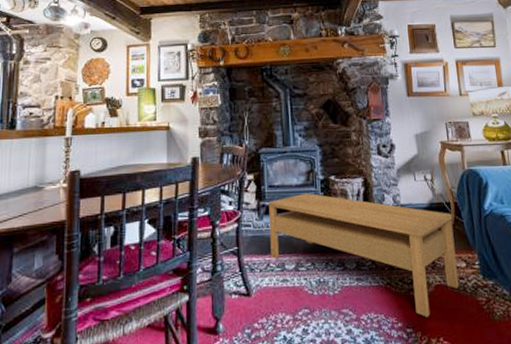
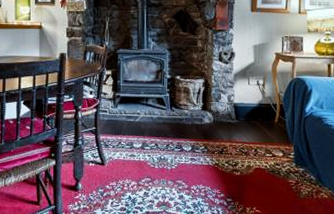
coffee table: present [269,192,459,317] -> none [122,88,276,191]

